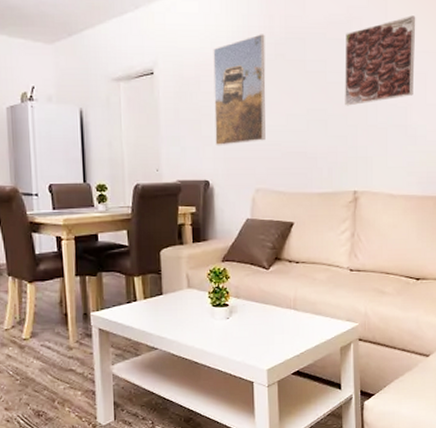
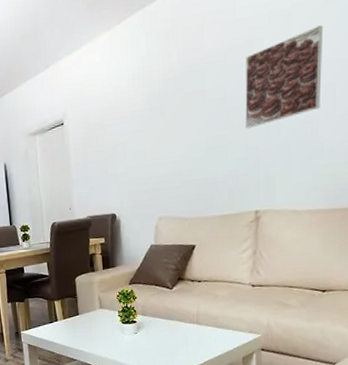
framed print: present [213,34,266,146] -> none [116,71,167,182]

